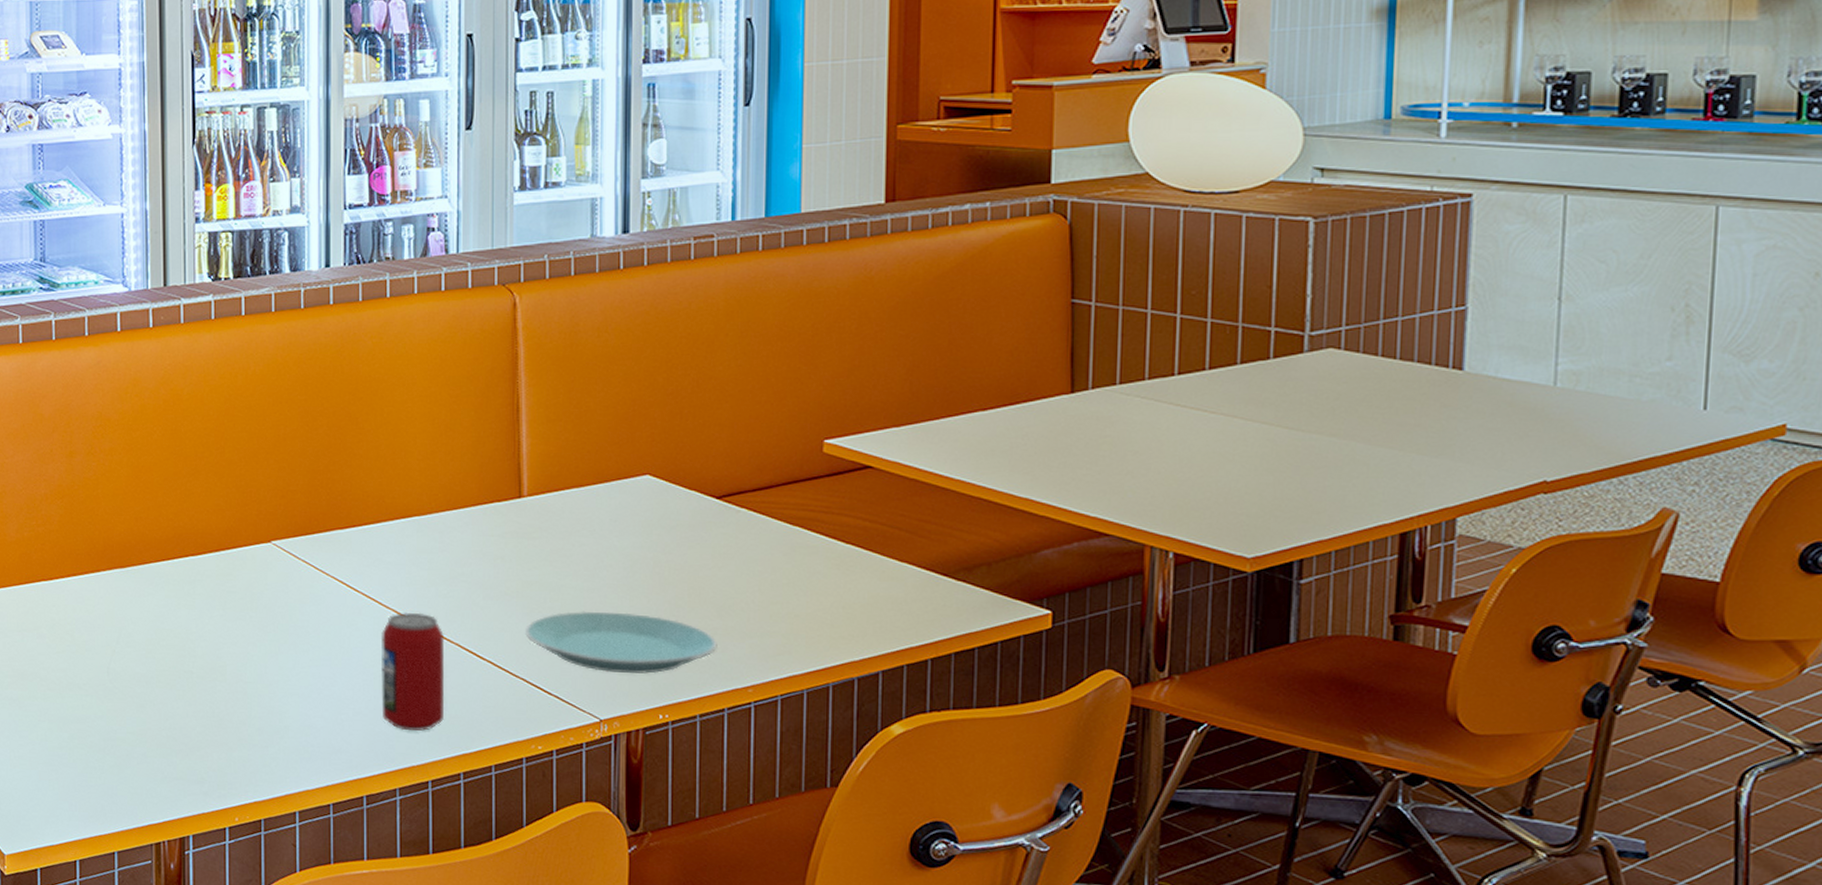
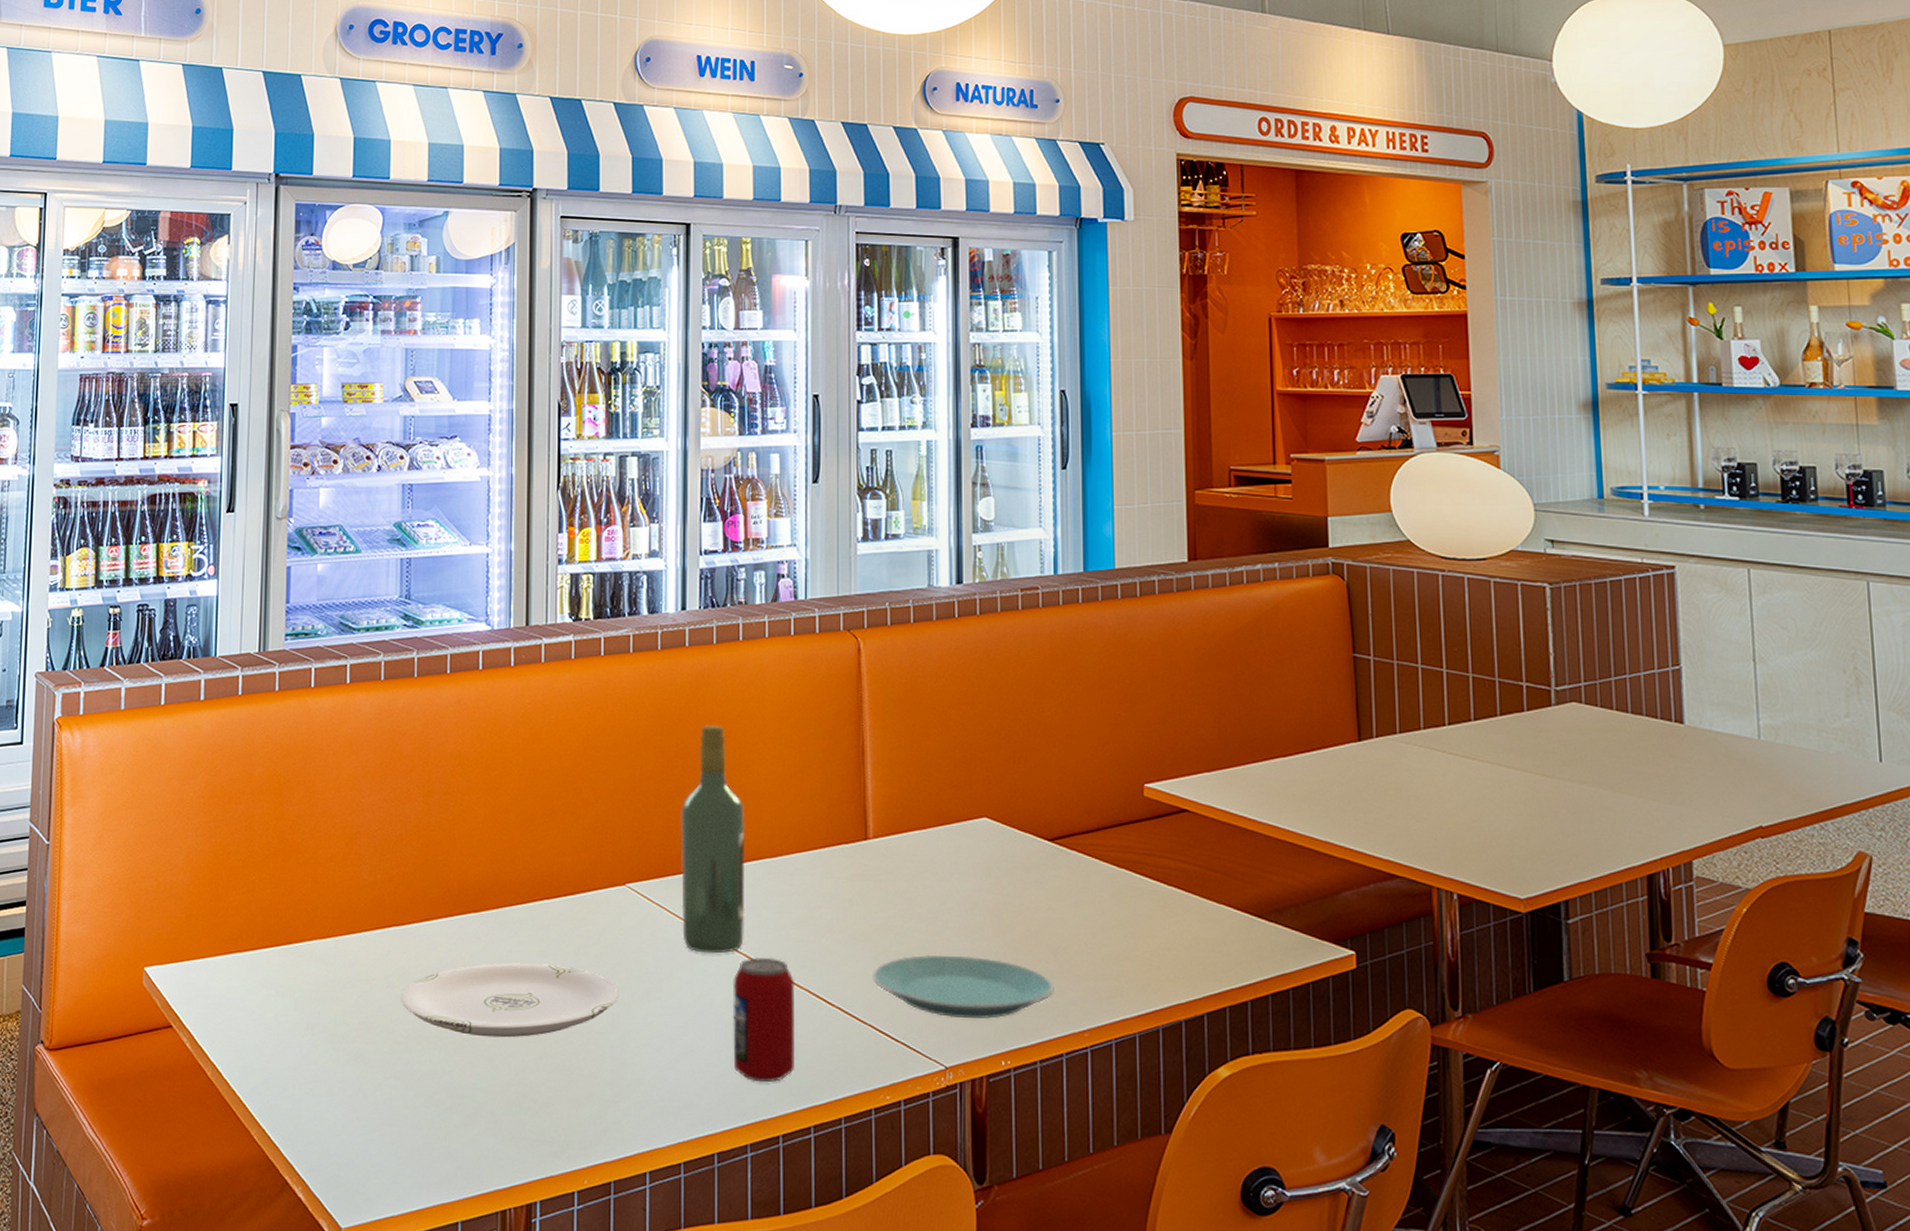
plate: none [51,616,267,686] -> present [400,963,619,1038]
wine bottle: none [326,383,394,609] -> present [680,724,745,954]

